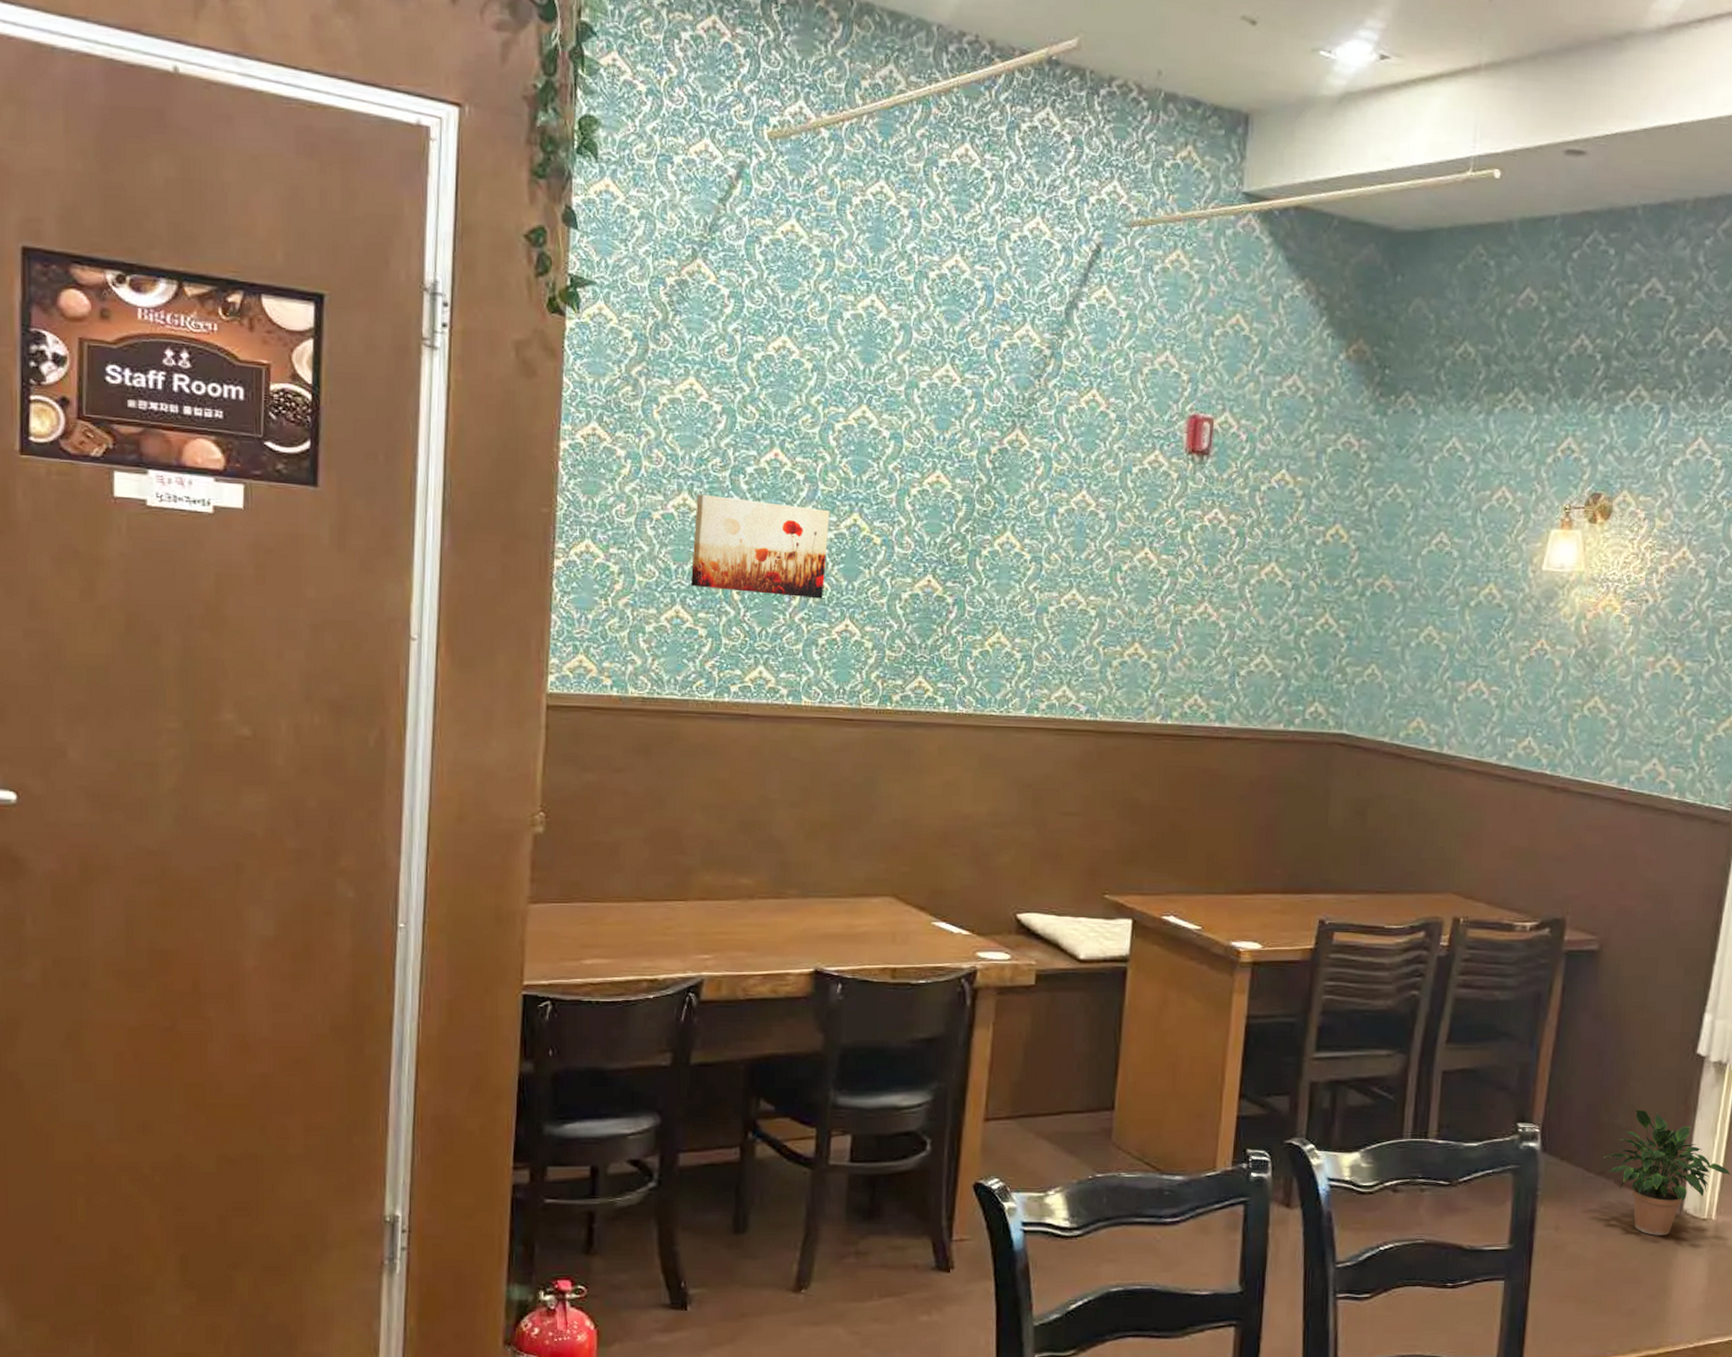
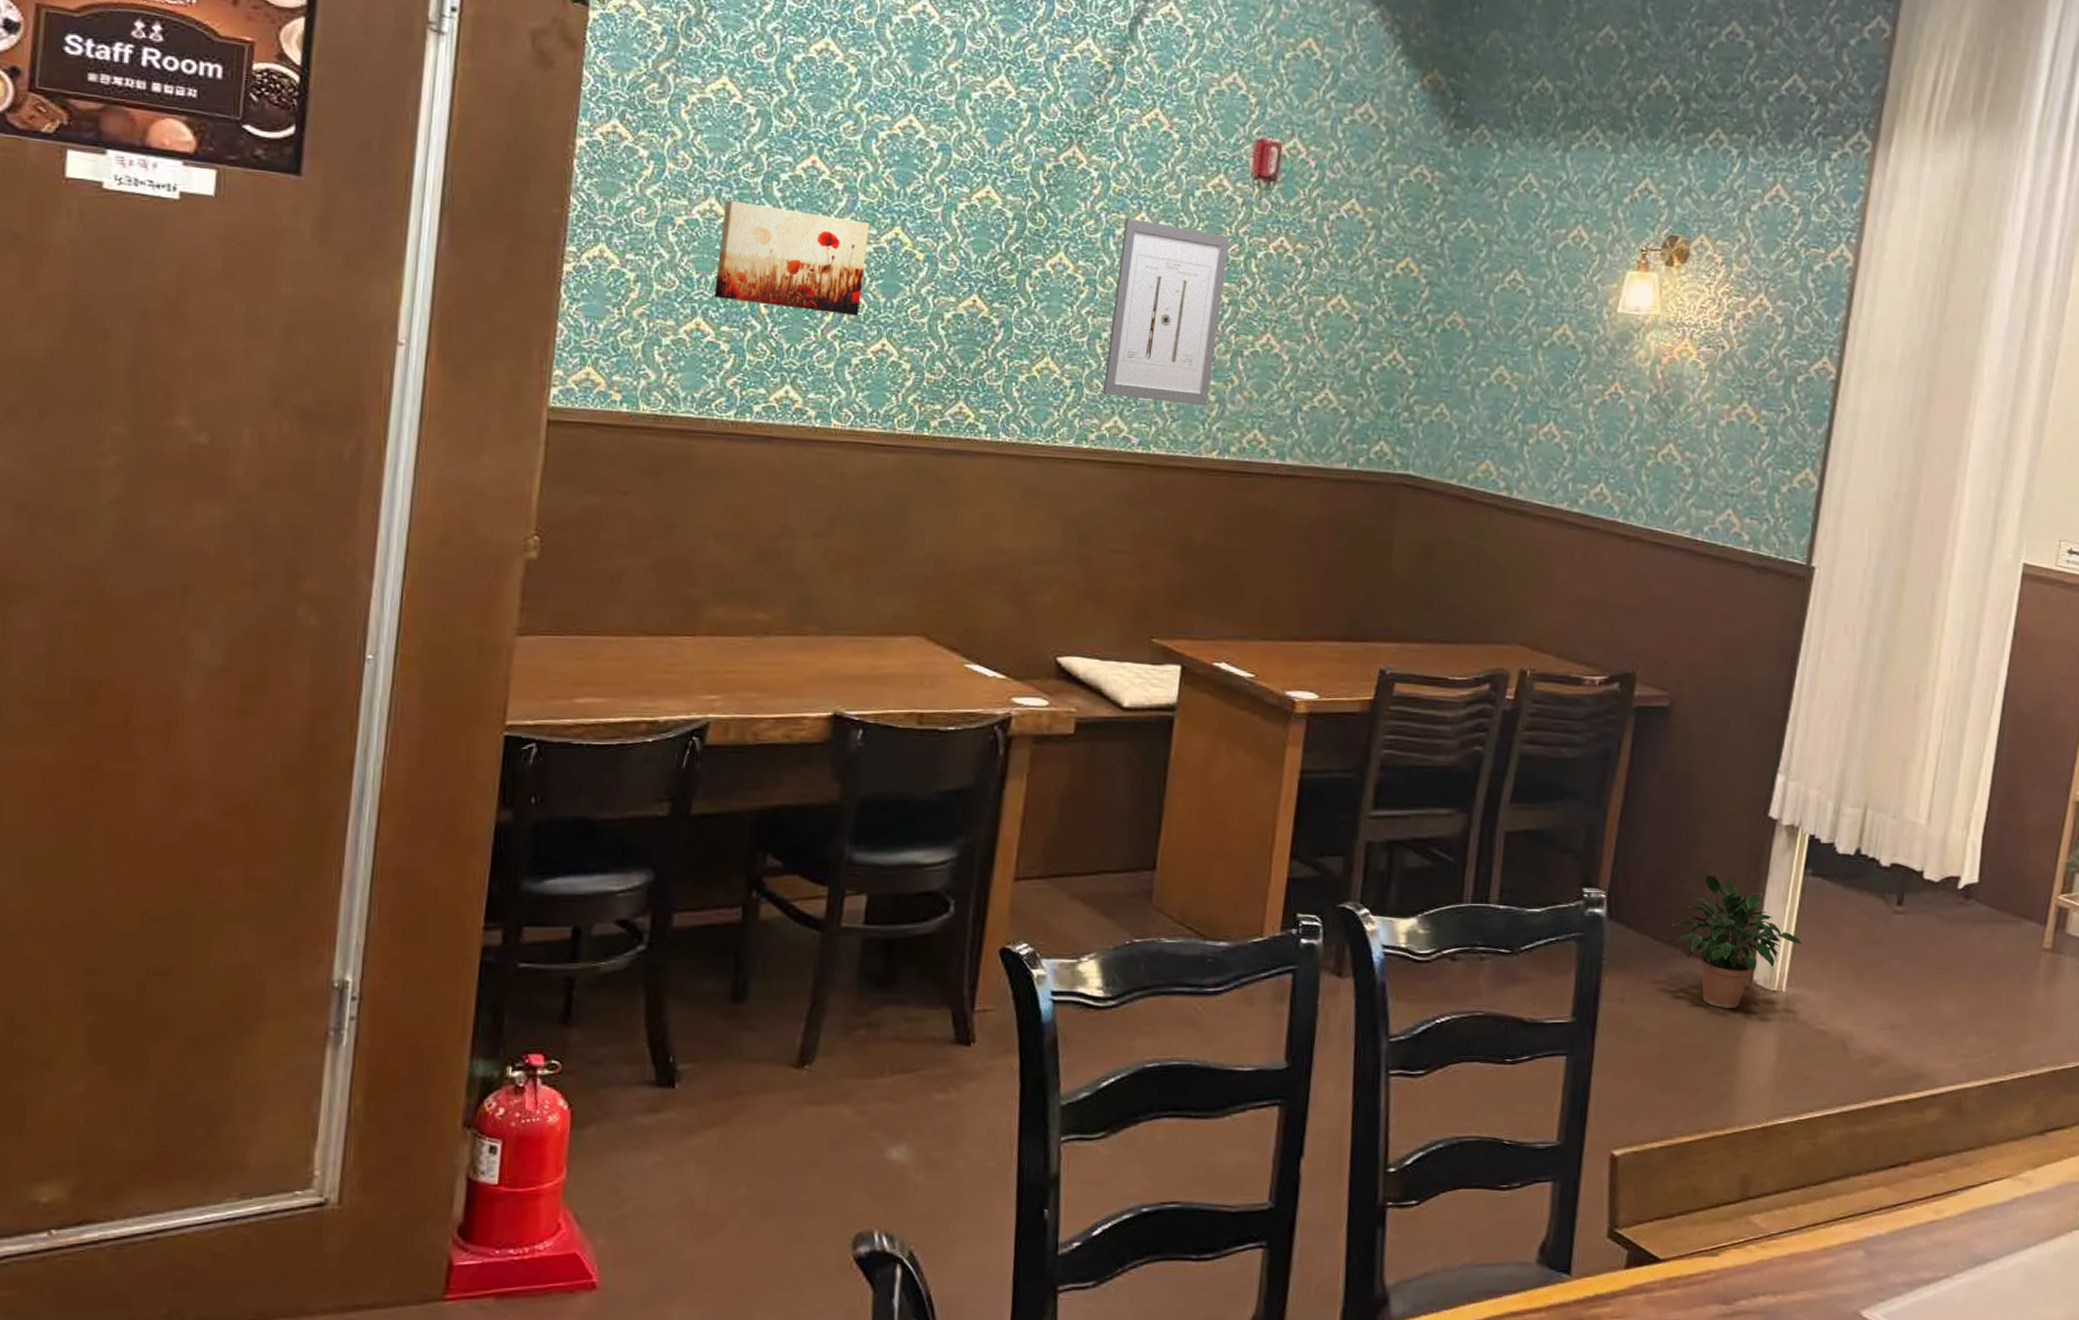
wall art: none [1051,496,1167,673] -> present [1103,217,1230,405]

